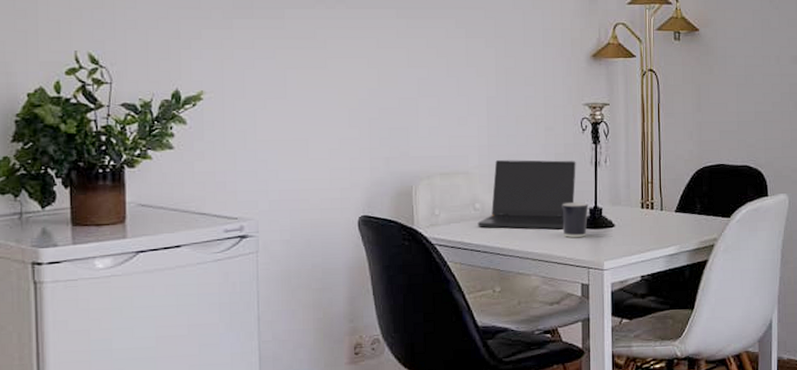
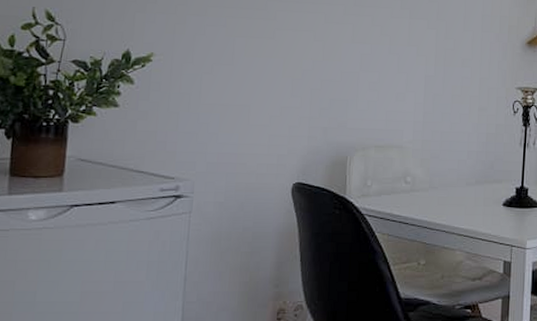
laptop: present [477,160,576,230] -> none [407,136,506,207]
mug: present [561,202,589,237] -> none [488,181,516,215]

